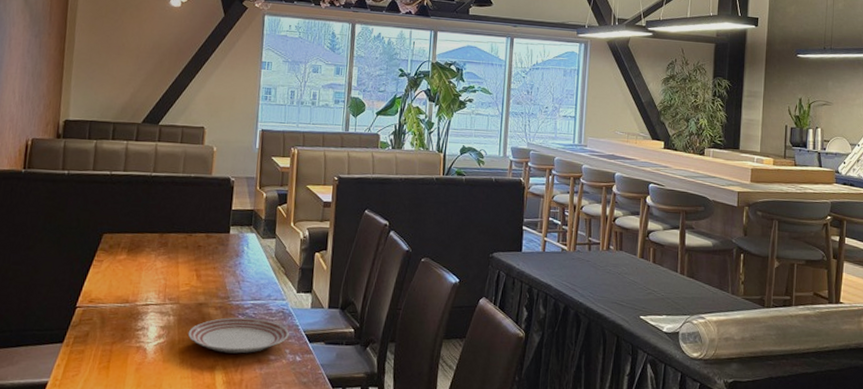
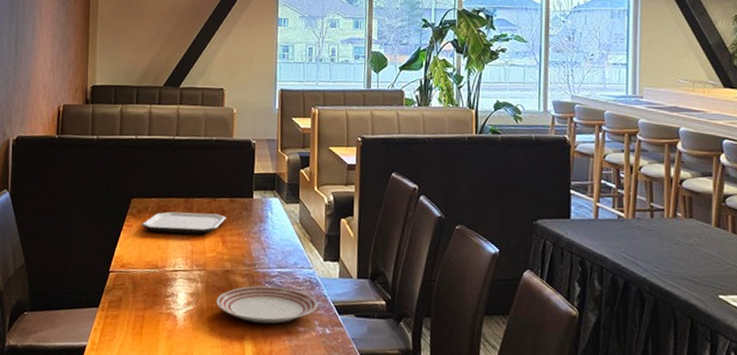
plate: none [113,246,202,269] -> present [141,211,226,234]

